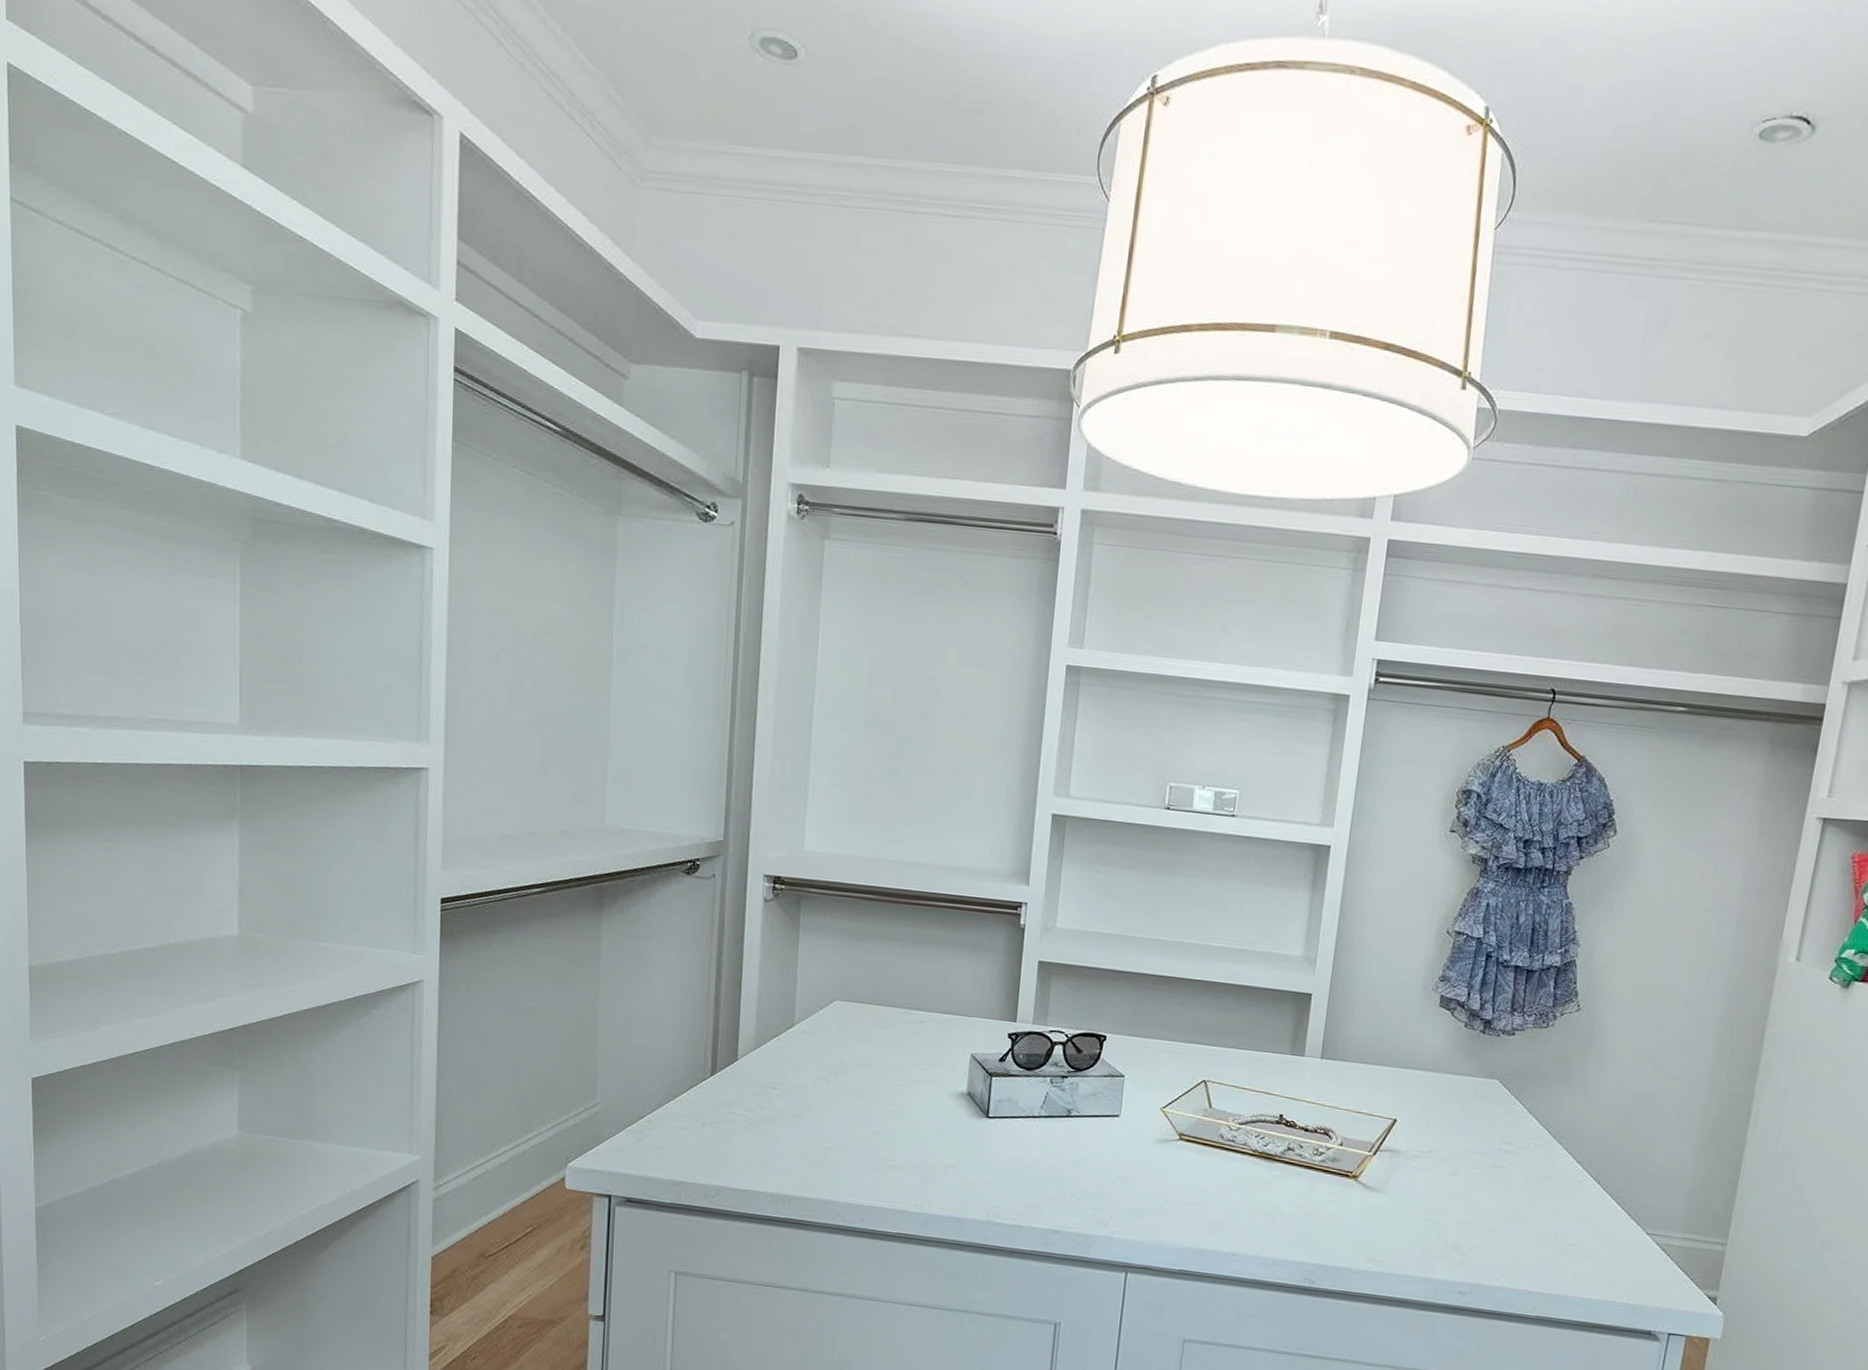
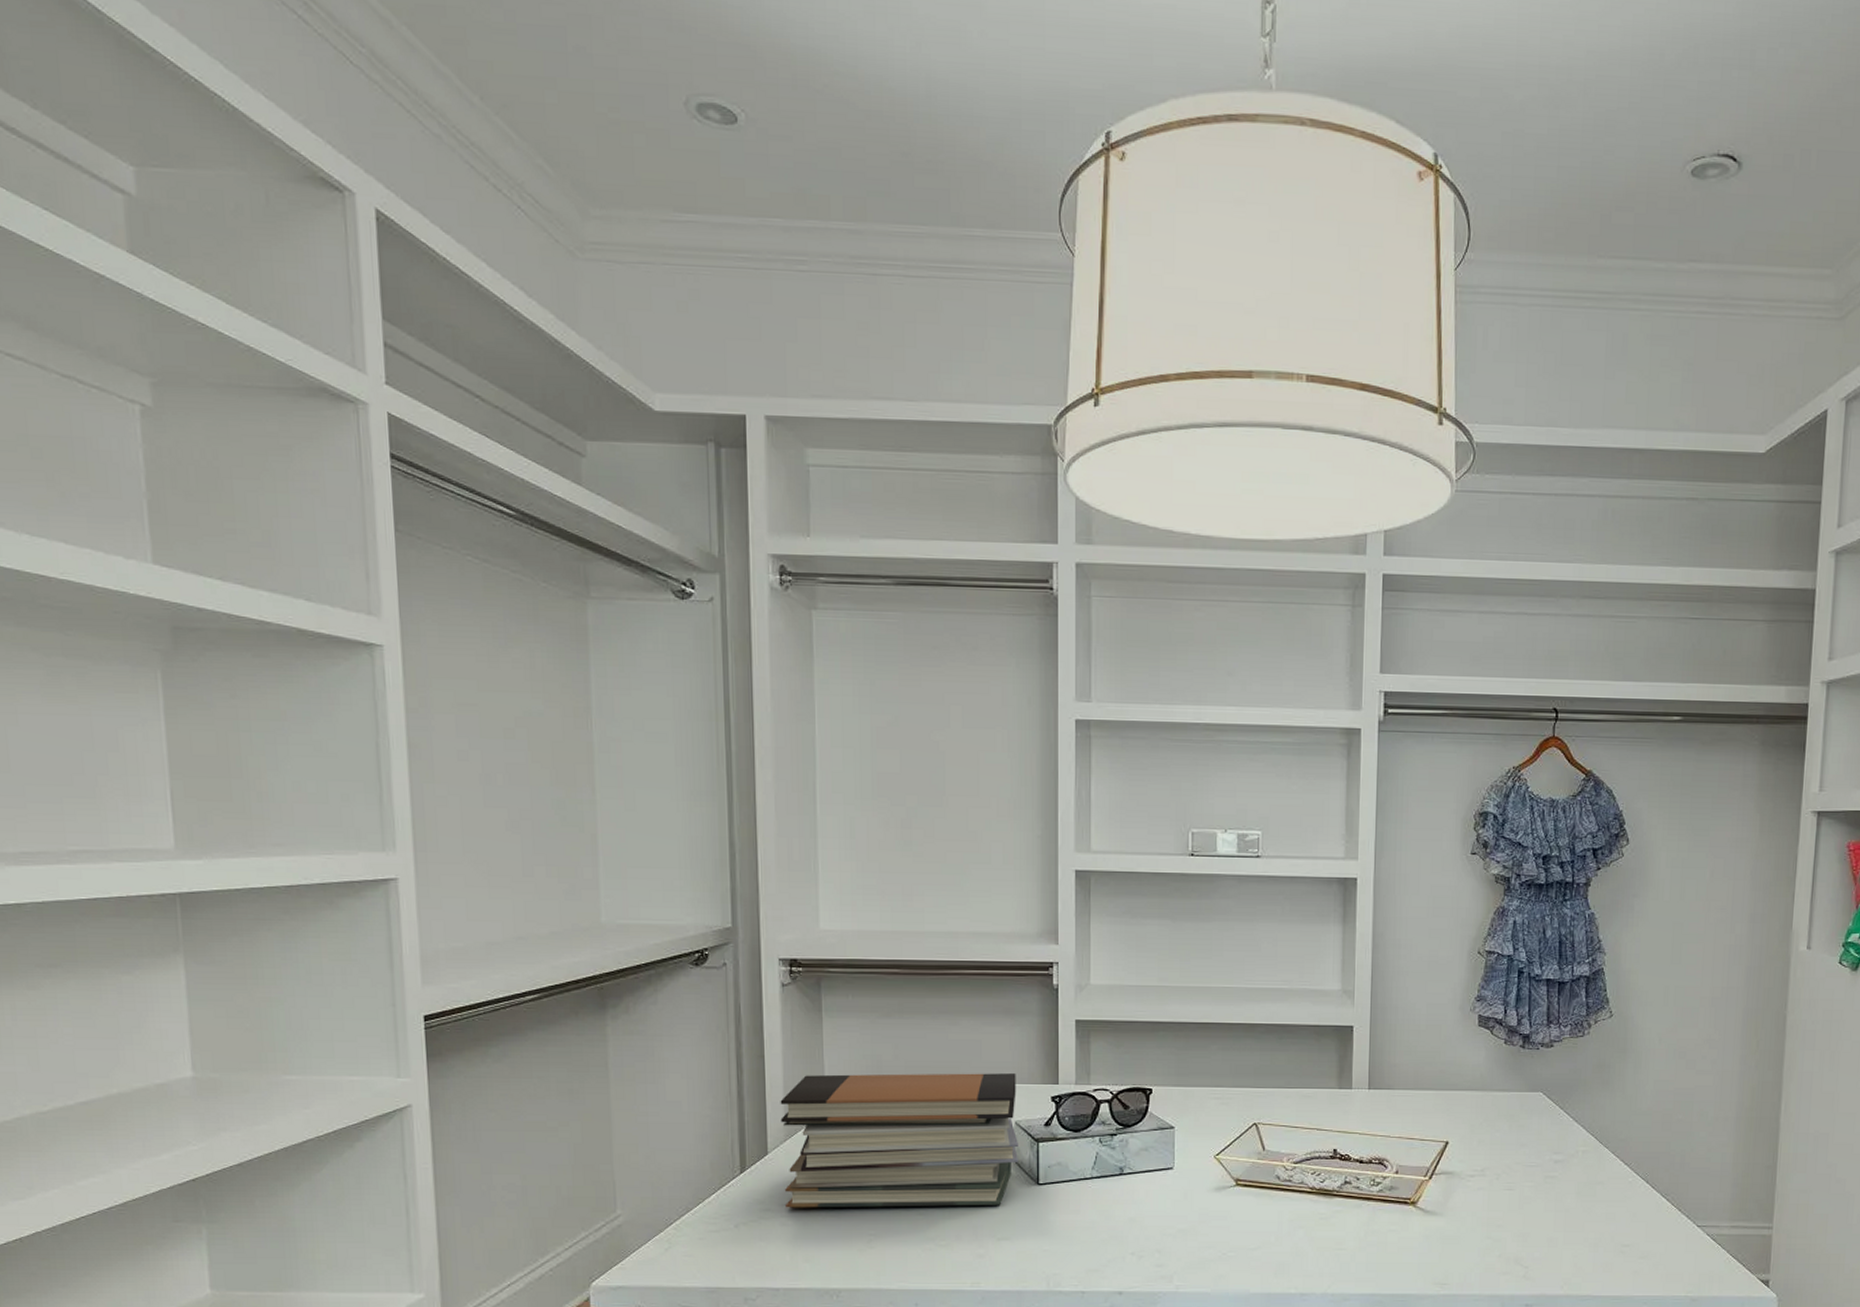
book stack: none [749,989,977,1134] -> present [780,1073,1019,1208]

